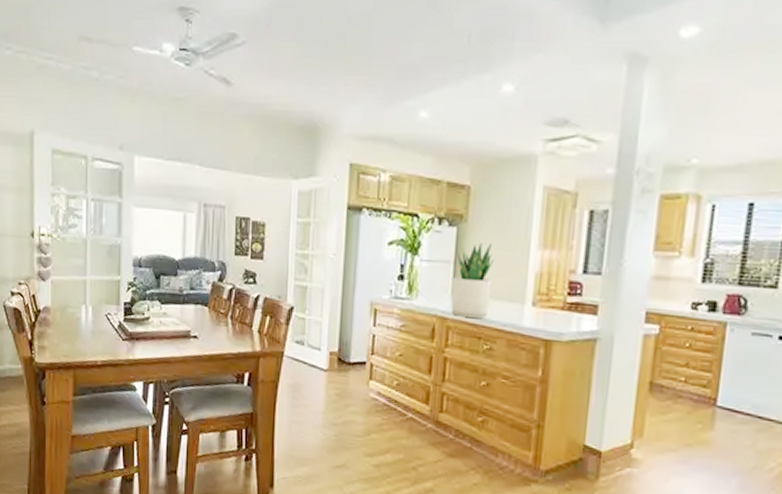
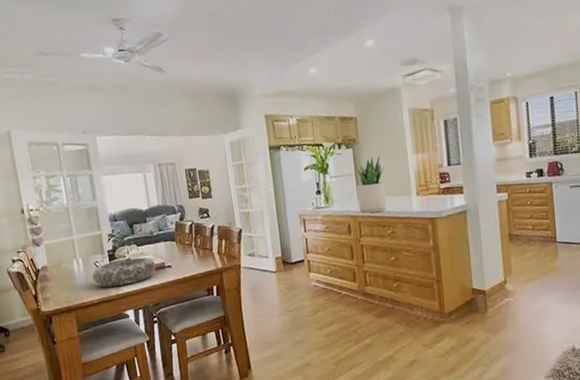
decorative bowl: none [101,317,180,350] -> present [92,257,157,287]

